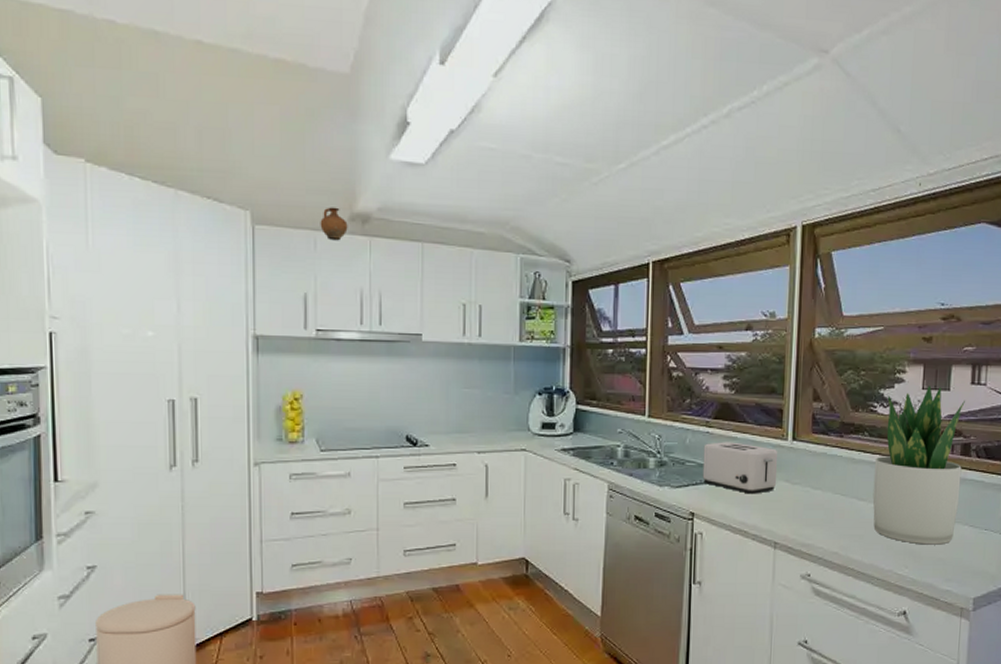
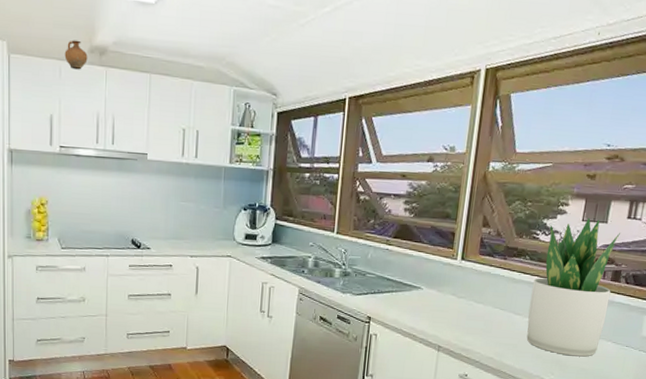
toaster: present [702,442,778,494] -> none [380,258,448,304]

